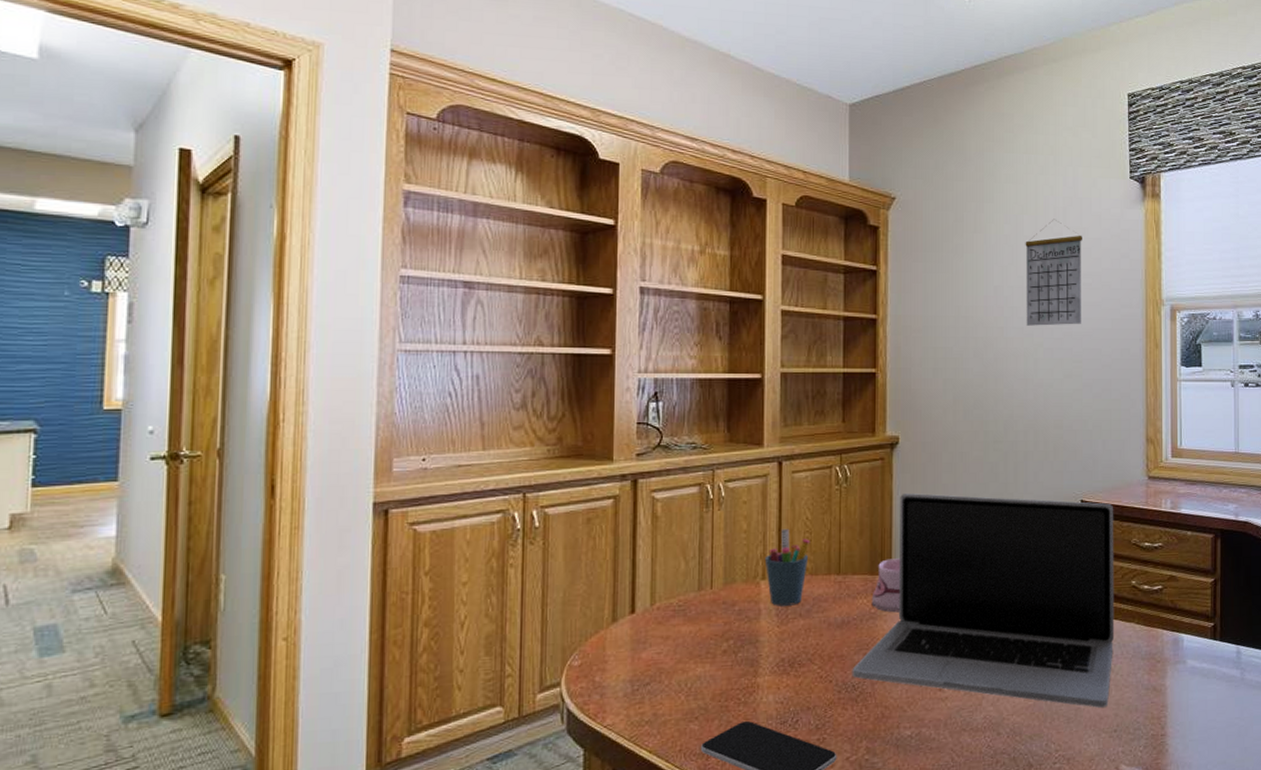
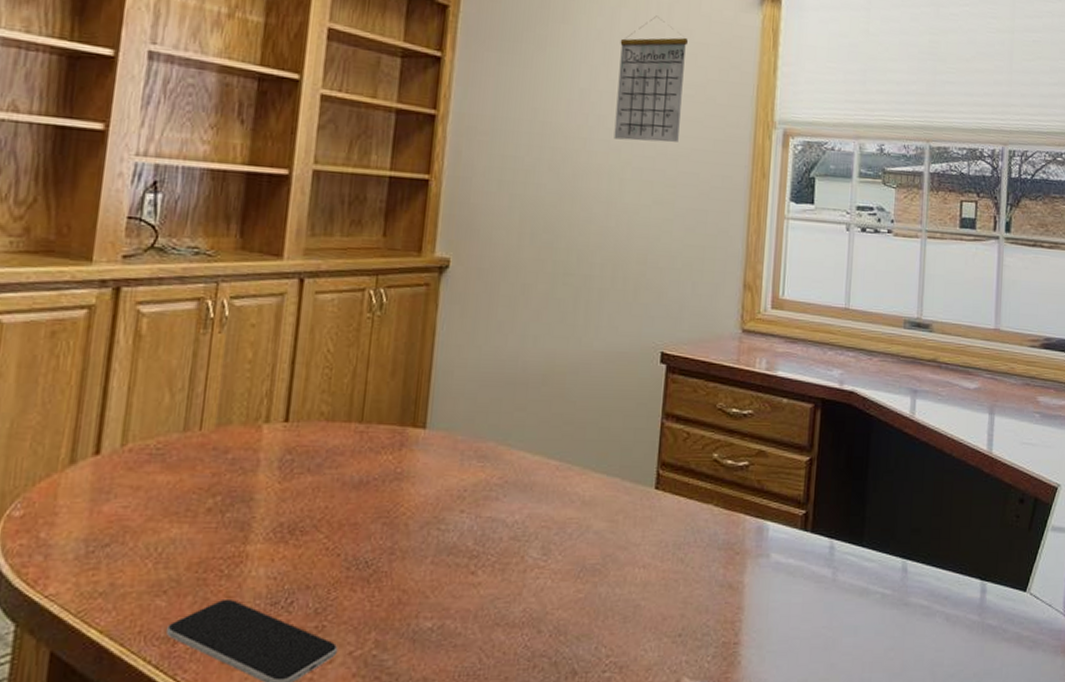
pen holder: present [764,528,810,606] -> none [270,361,330,457]
laptop: present [852,493,1115,708] -> none [365,329,699,606]
mug: present [871,558,901,613] -> none [397,407,439,474]

